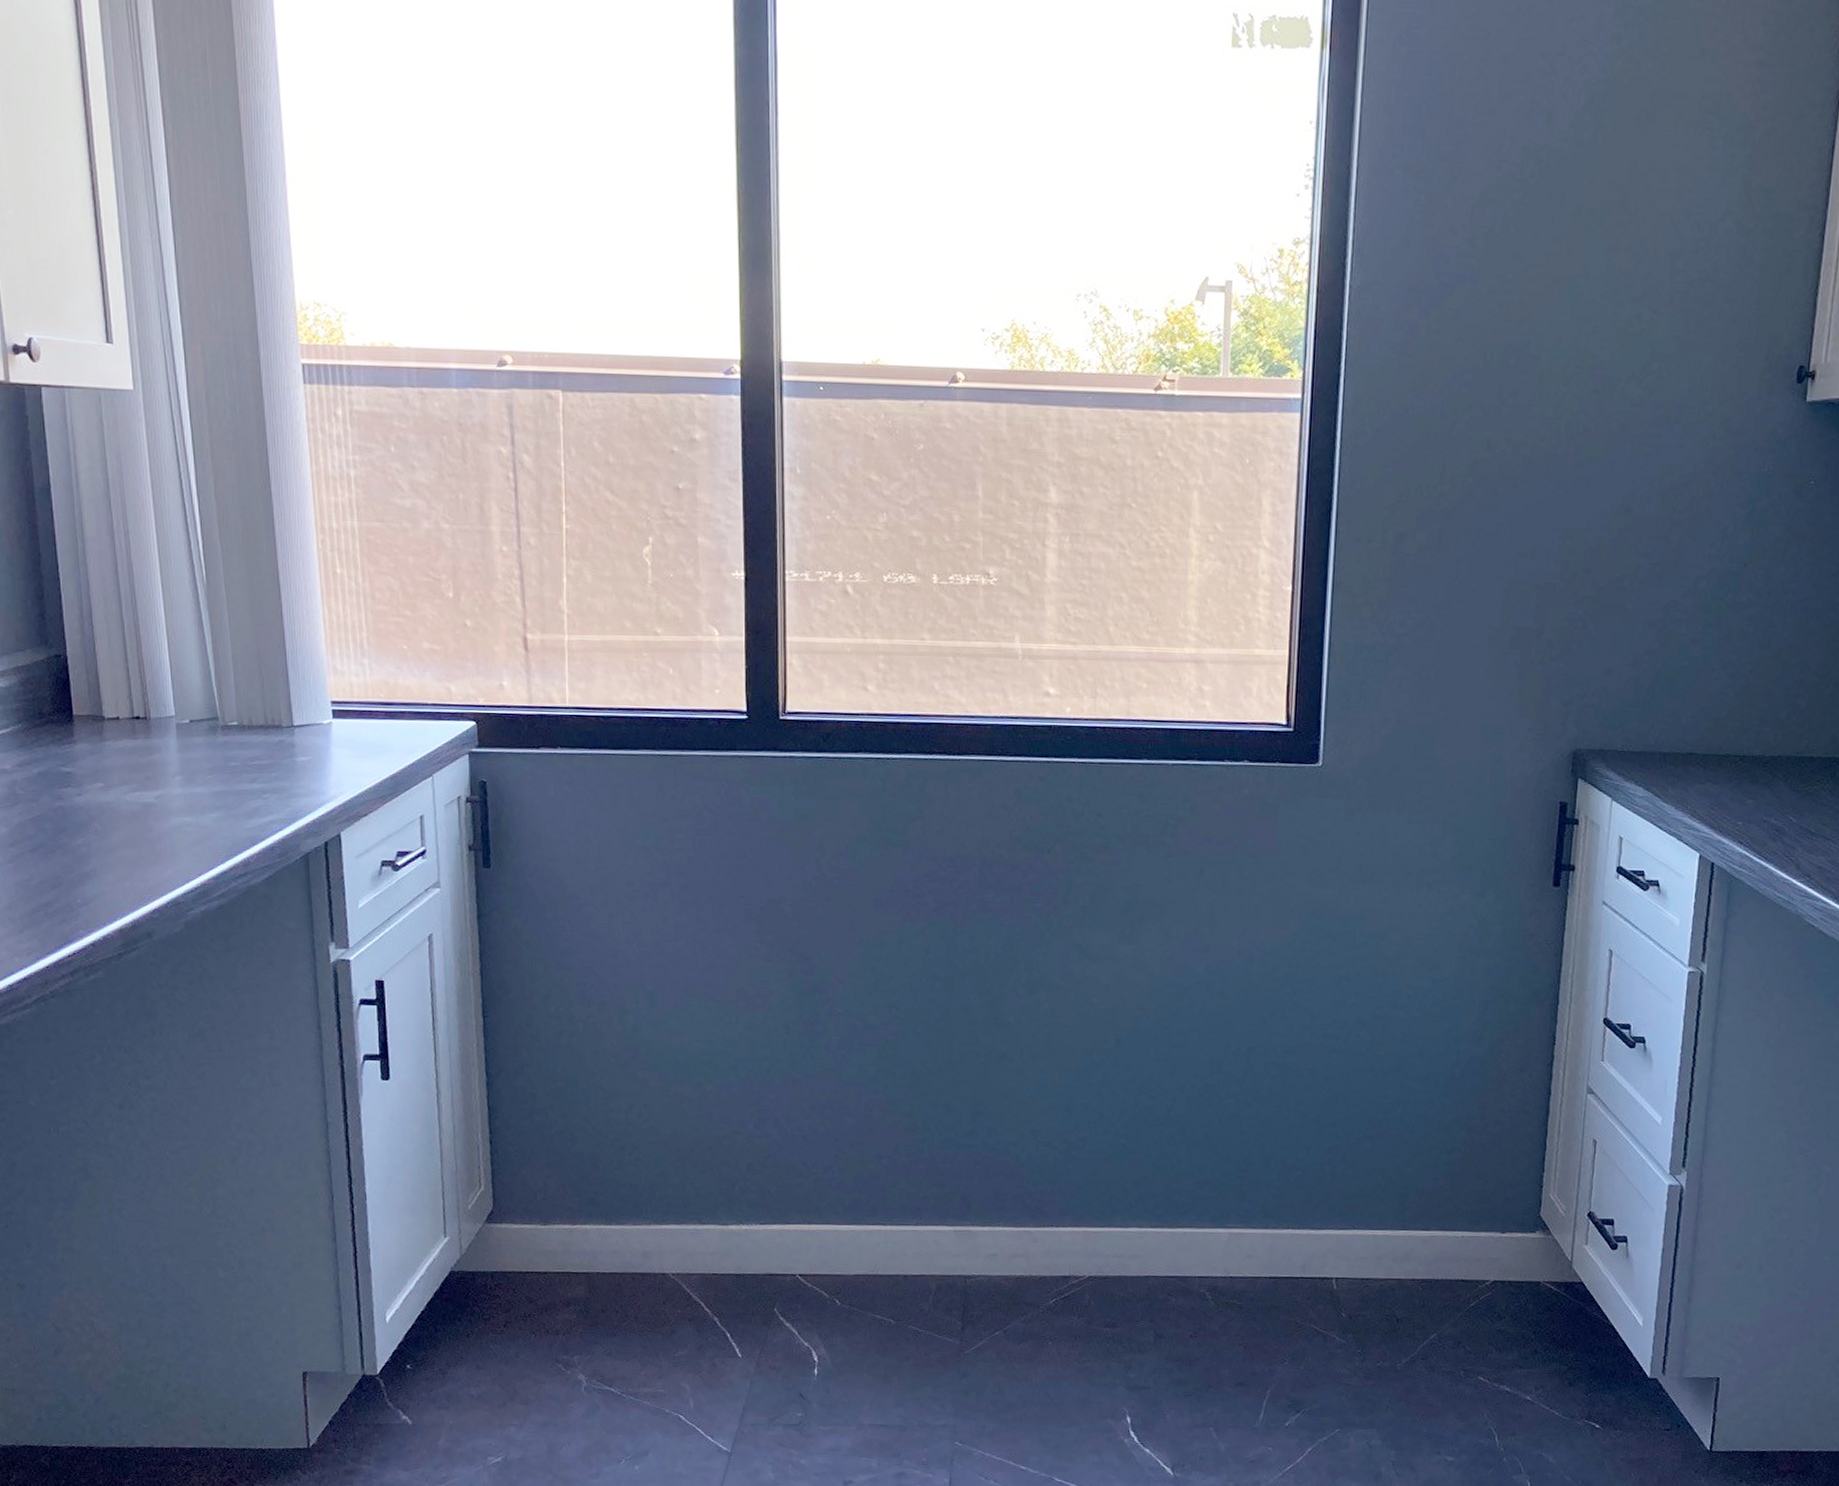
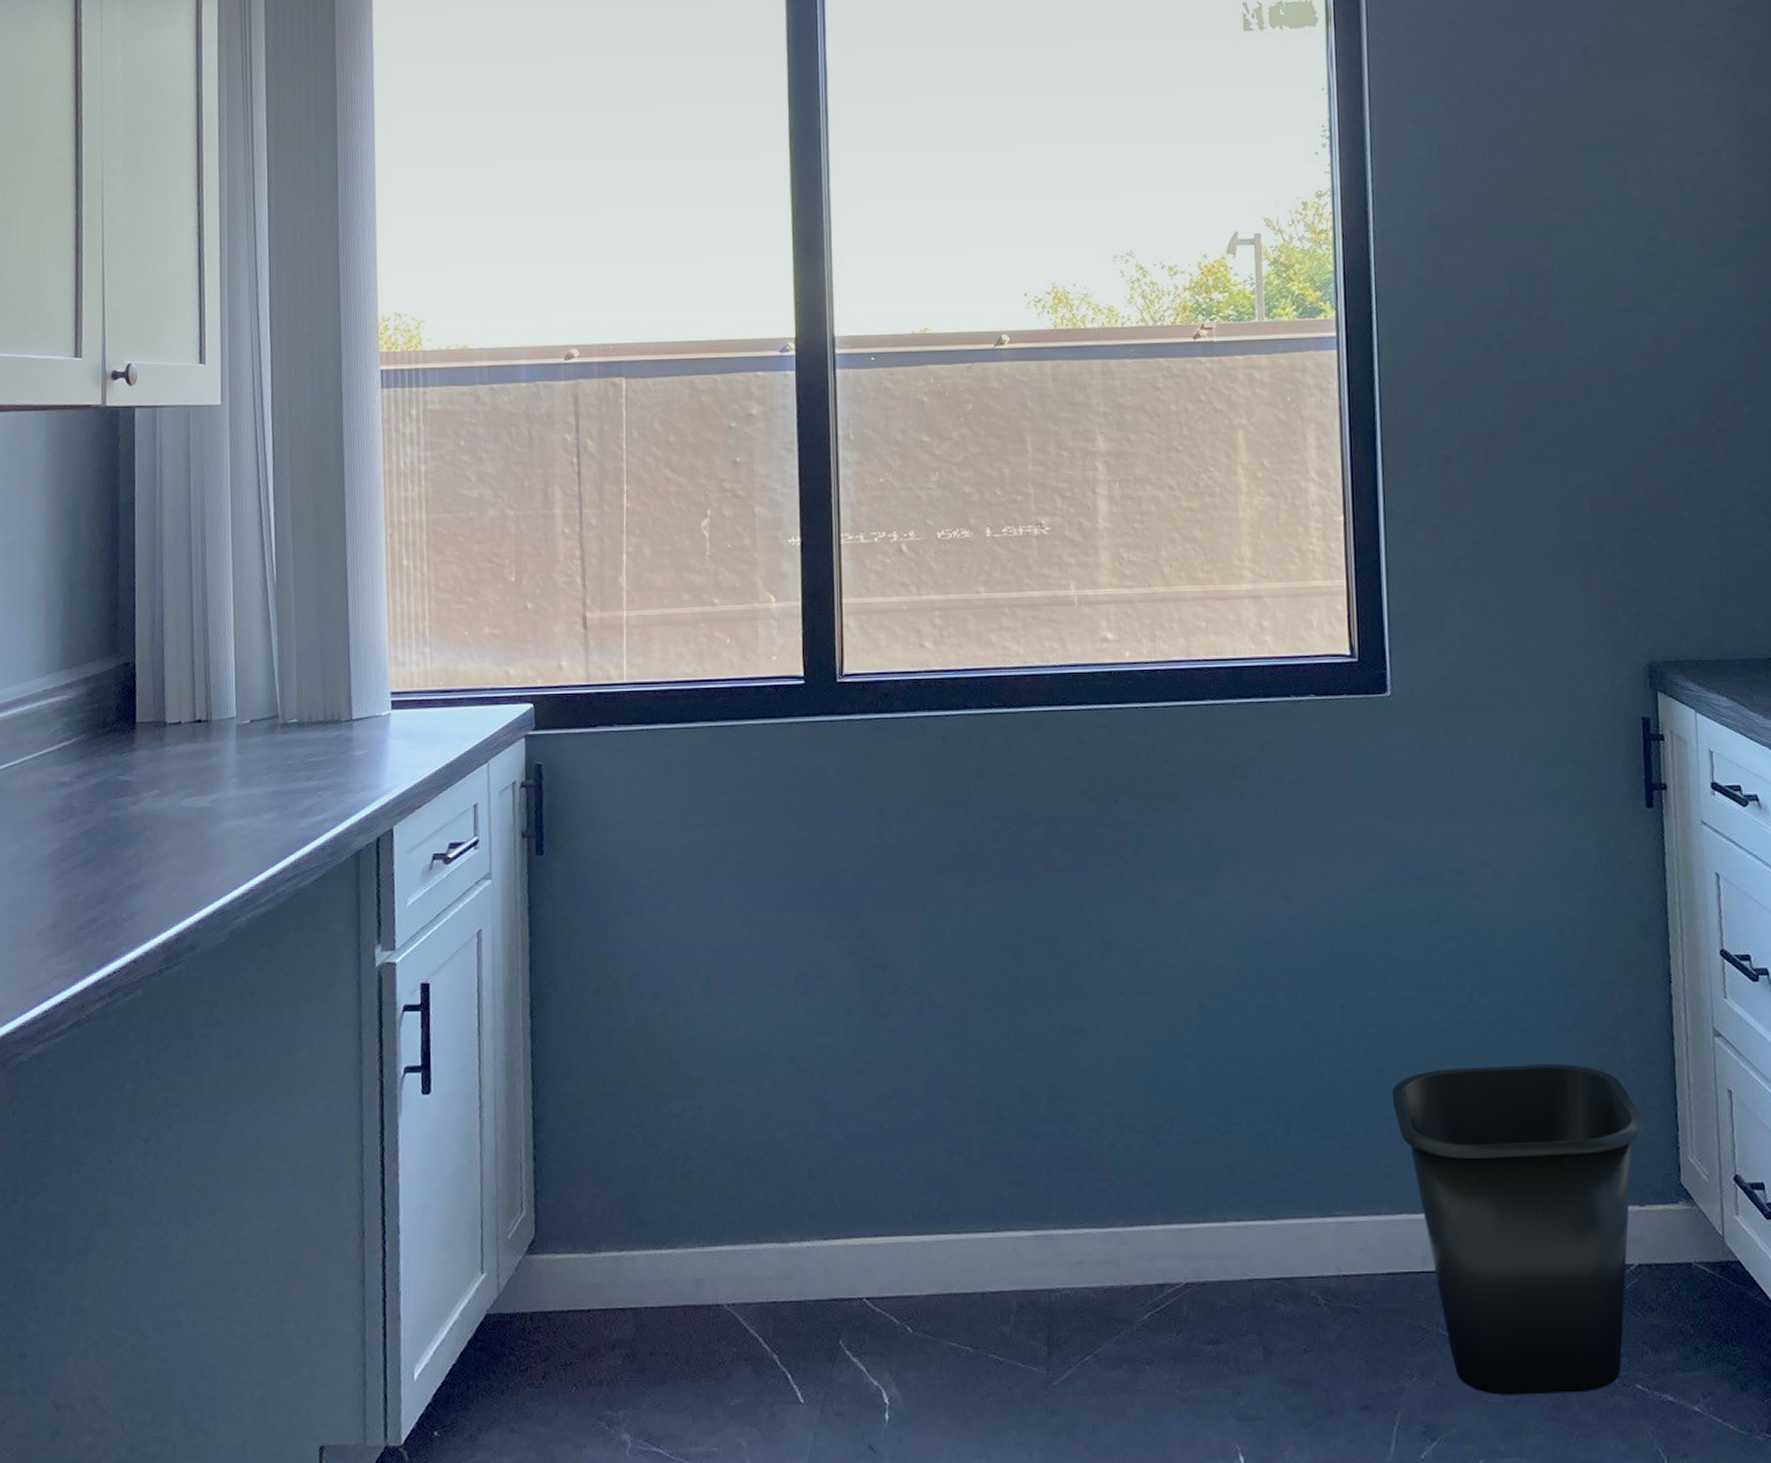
waste bin: none [1288,1108,1514,1381] -> present [1391,1064,1644,1395]

